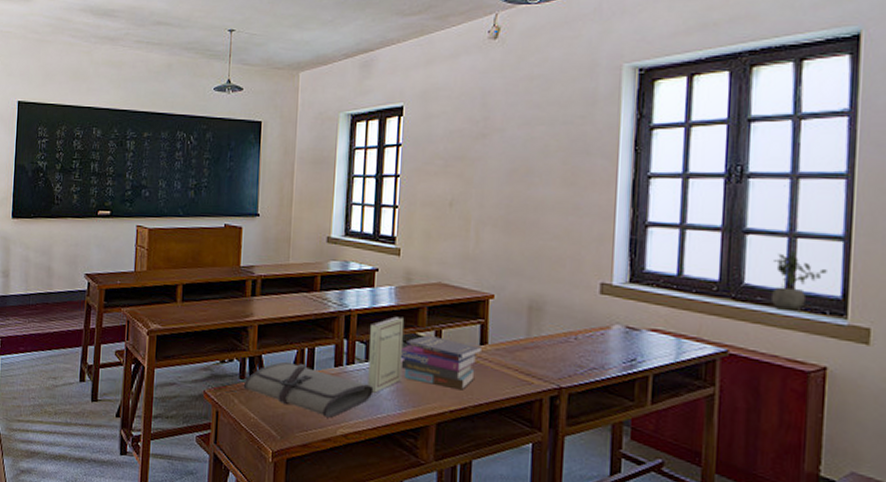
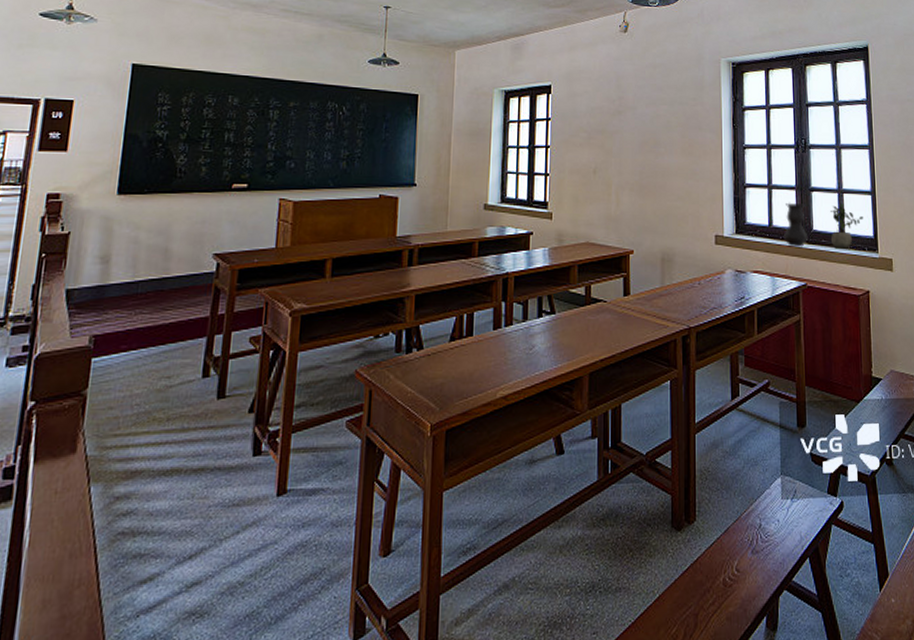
tool roll: present [243,362,374,418] -> none [399,331,531,381]
book: present [368,316,405,393] -> none [525,276,558,351]
books: present [401,334,481,391] -> none [556,291,625,340]
vase: none [699,246,735,306] -> present [784,202,807,248]

